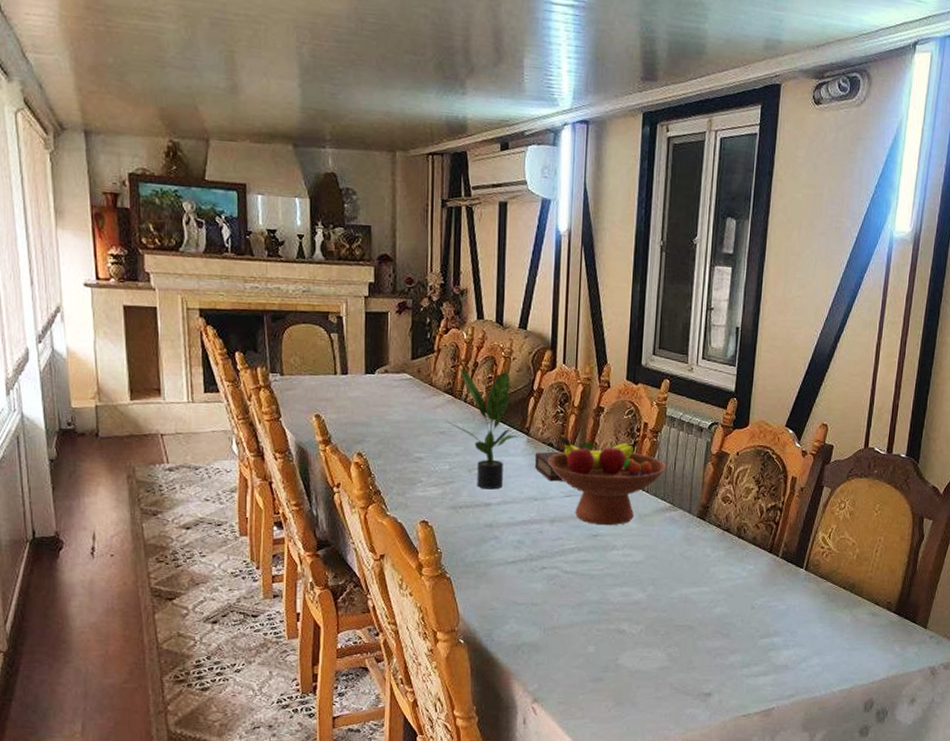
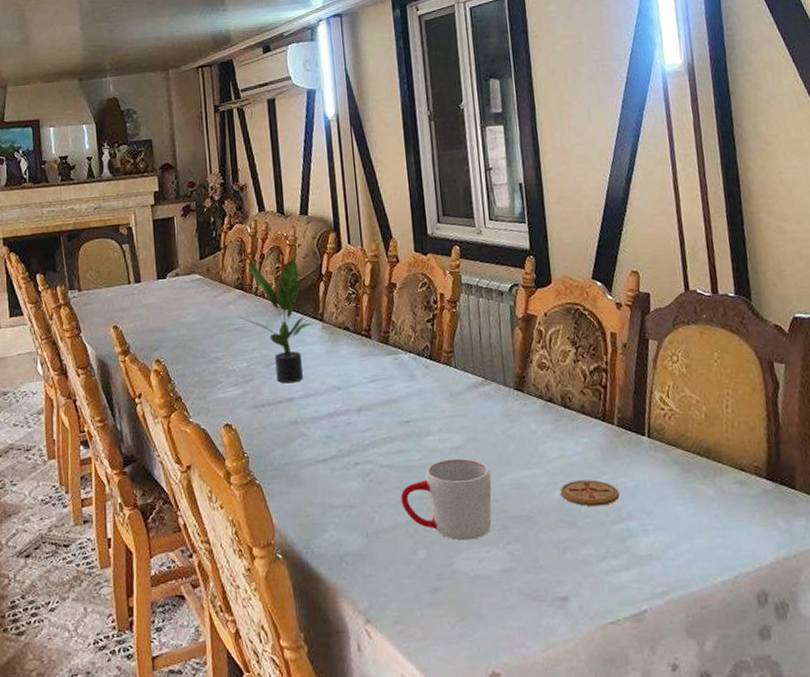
book: present [534,451,564,482] -> none [331,334,364,368]
fruit bowl: present [547,437,667,526] -> none [345,316,472,410]
mug: none [579,571,664,641] -> present [400,458,492,541]
coaster: none [721,600,771,623] -> present [560,479,620,507]

